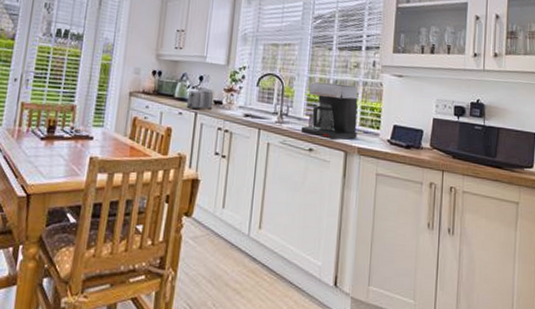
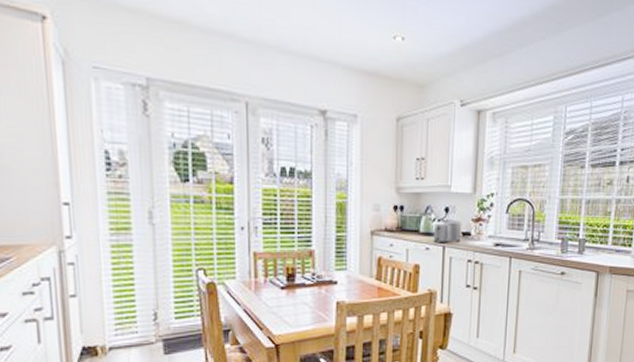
coffee maker: present [300,82,358,141] -> none [552,203,611,263]

